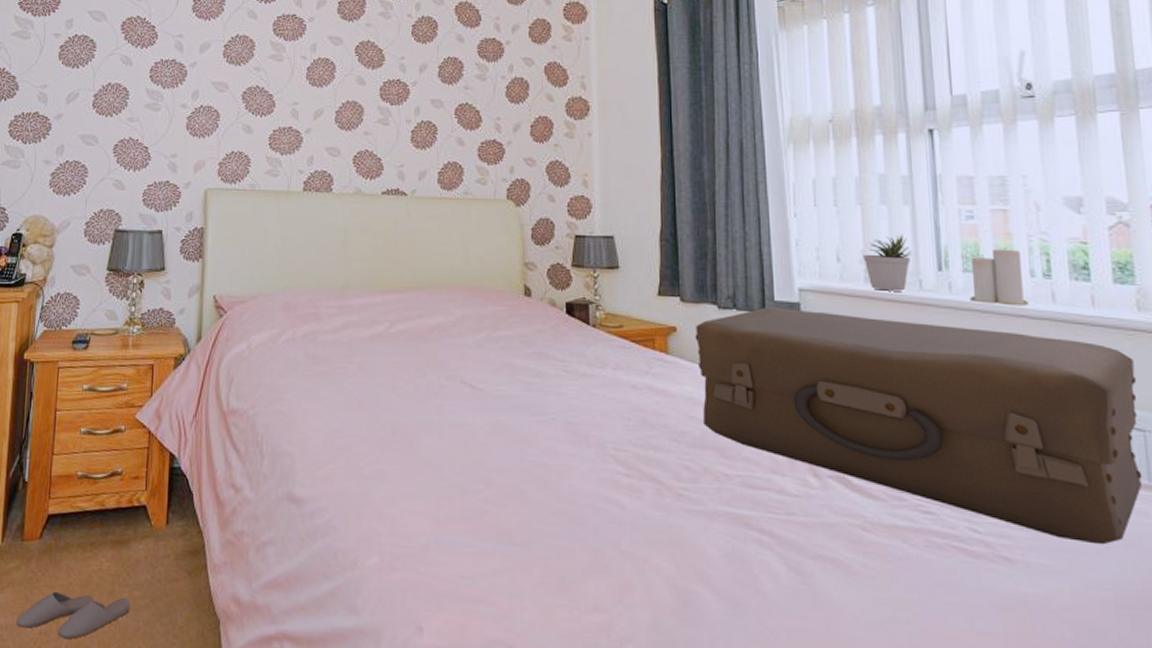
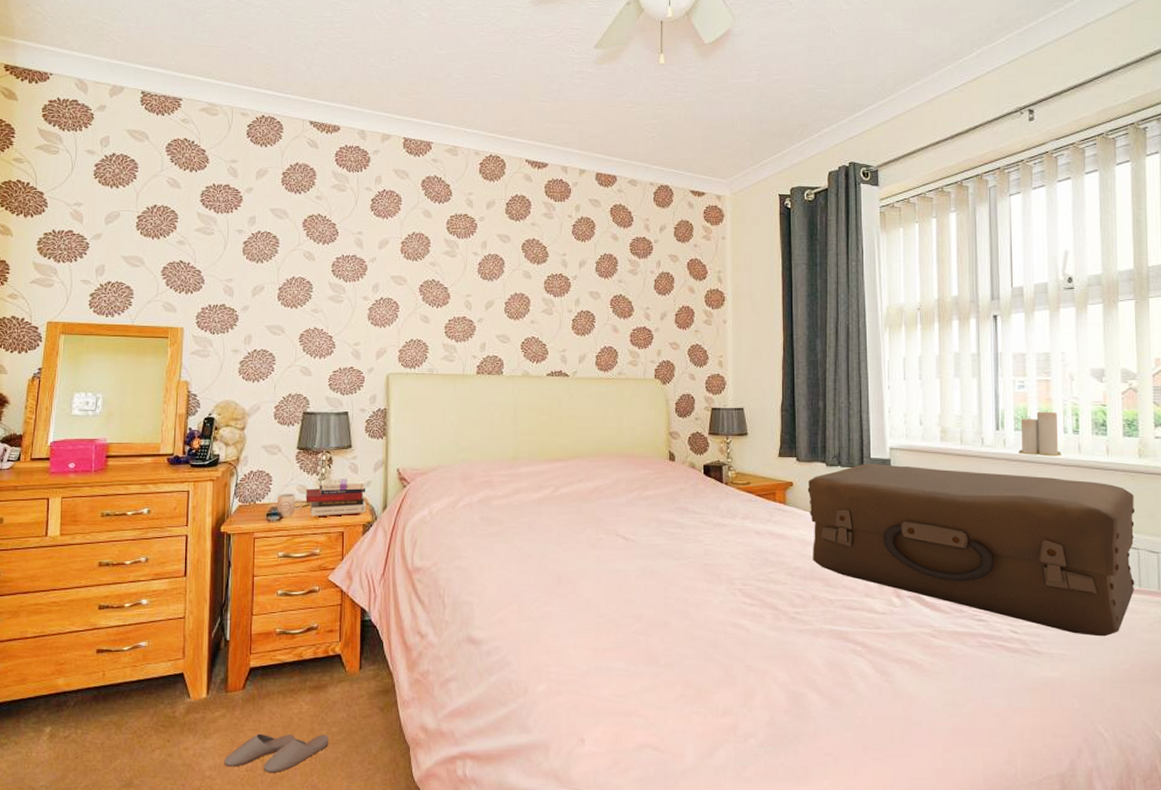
mug: none [82,318,111,346] -> present [276,493,303,517]
books: none [114,304,179,348] -> present [305,477,366,517]
potted plant: present [863,234,911,291] -> none [940,401,976,447]

